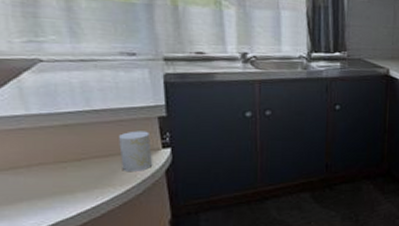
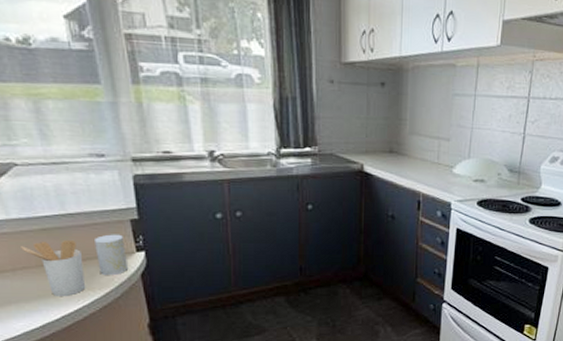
utensil holder: none [39,137,105,193] -> present [21,241,85,296]

